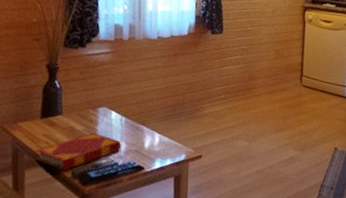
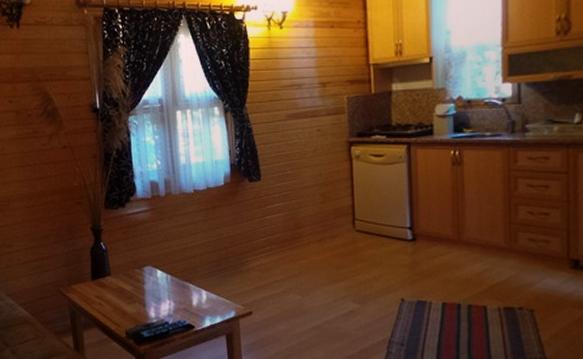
hardback book: present [35,132,122,171] -> none [90,292,170,331]

